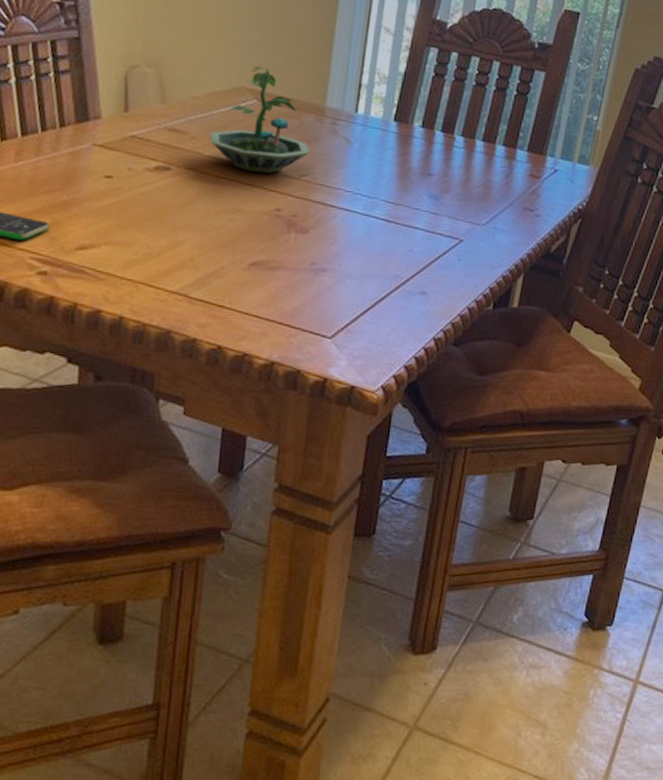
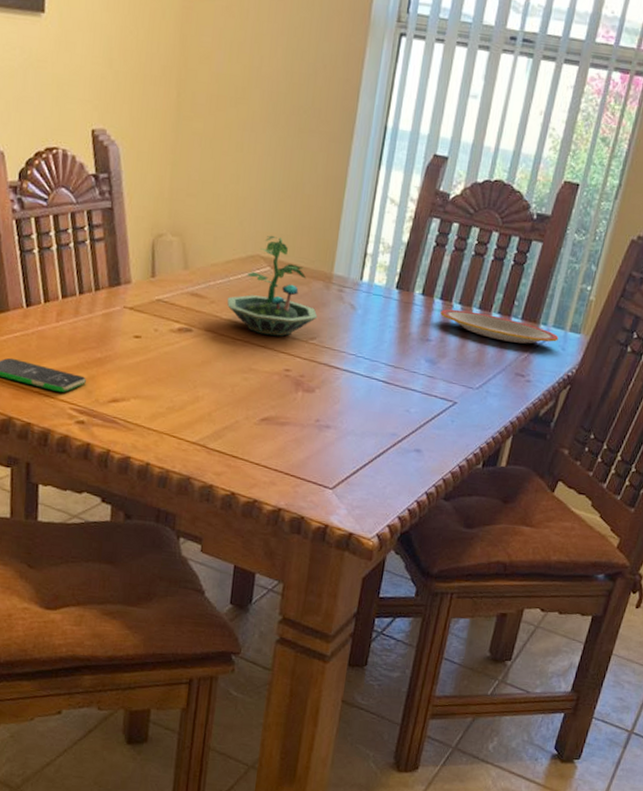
plate: none [442,141,567,177] -> present [440,309,559,344]

